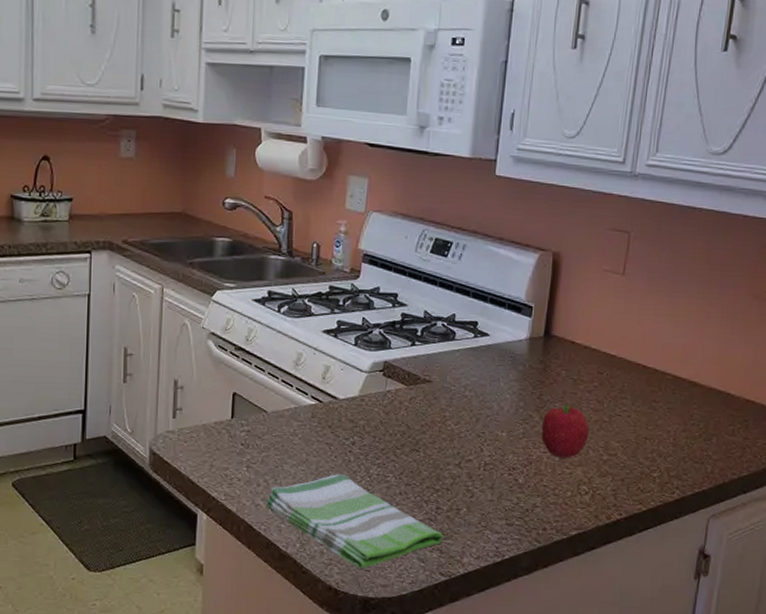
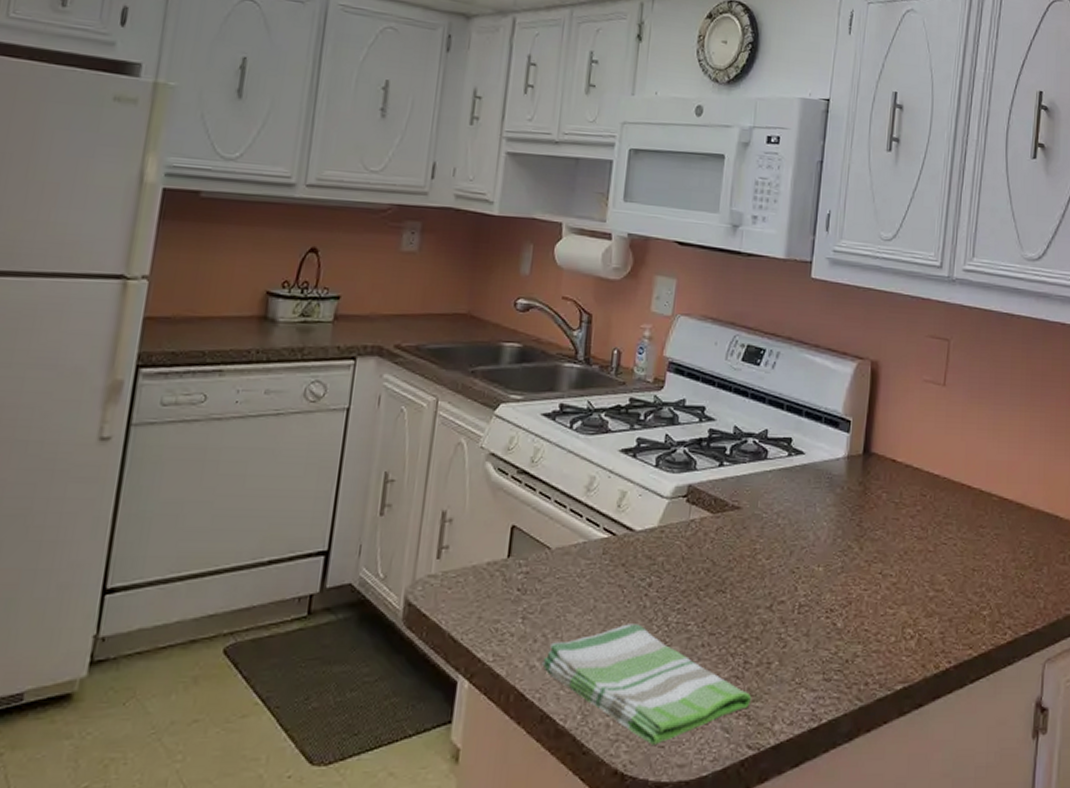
fruit: present [541,405,589,458] -> none [861,533,913,596]

